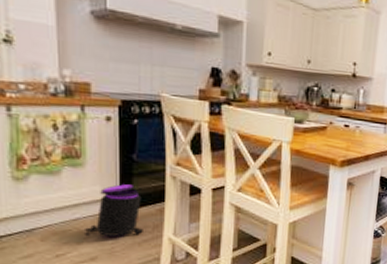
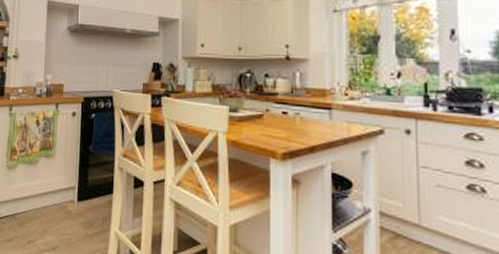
trash can: present [85,183,143,236] -> none [50,174,95,227]

